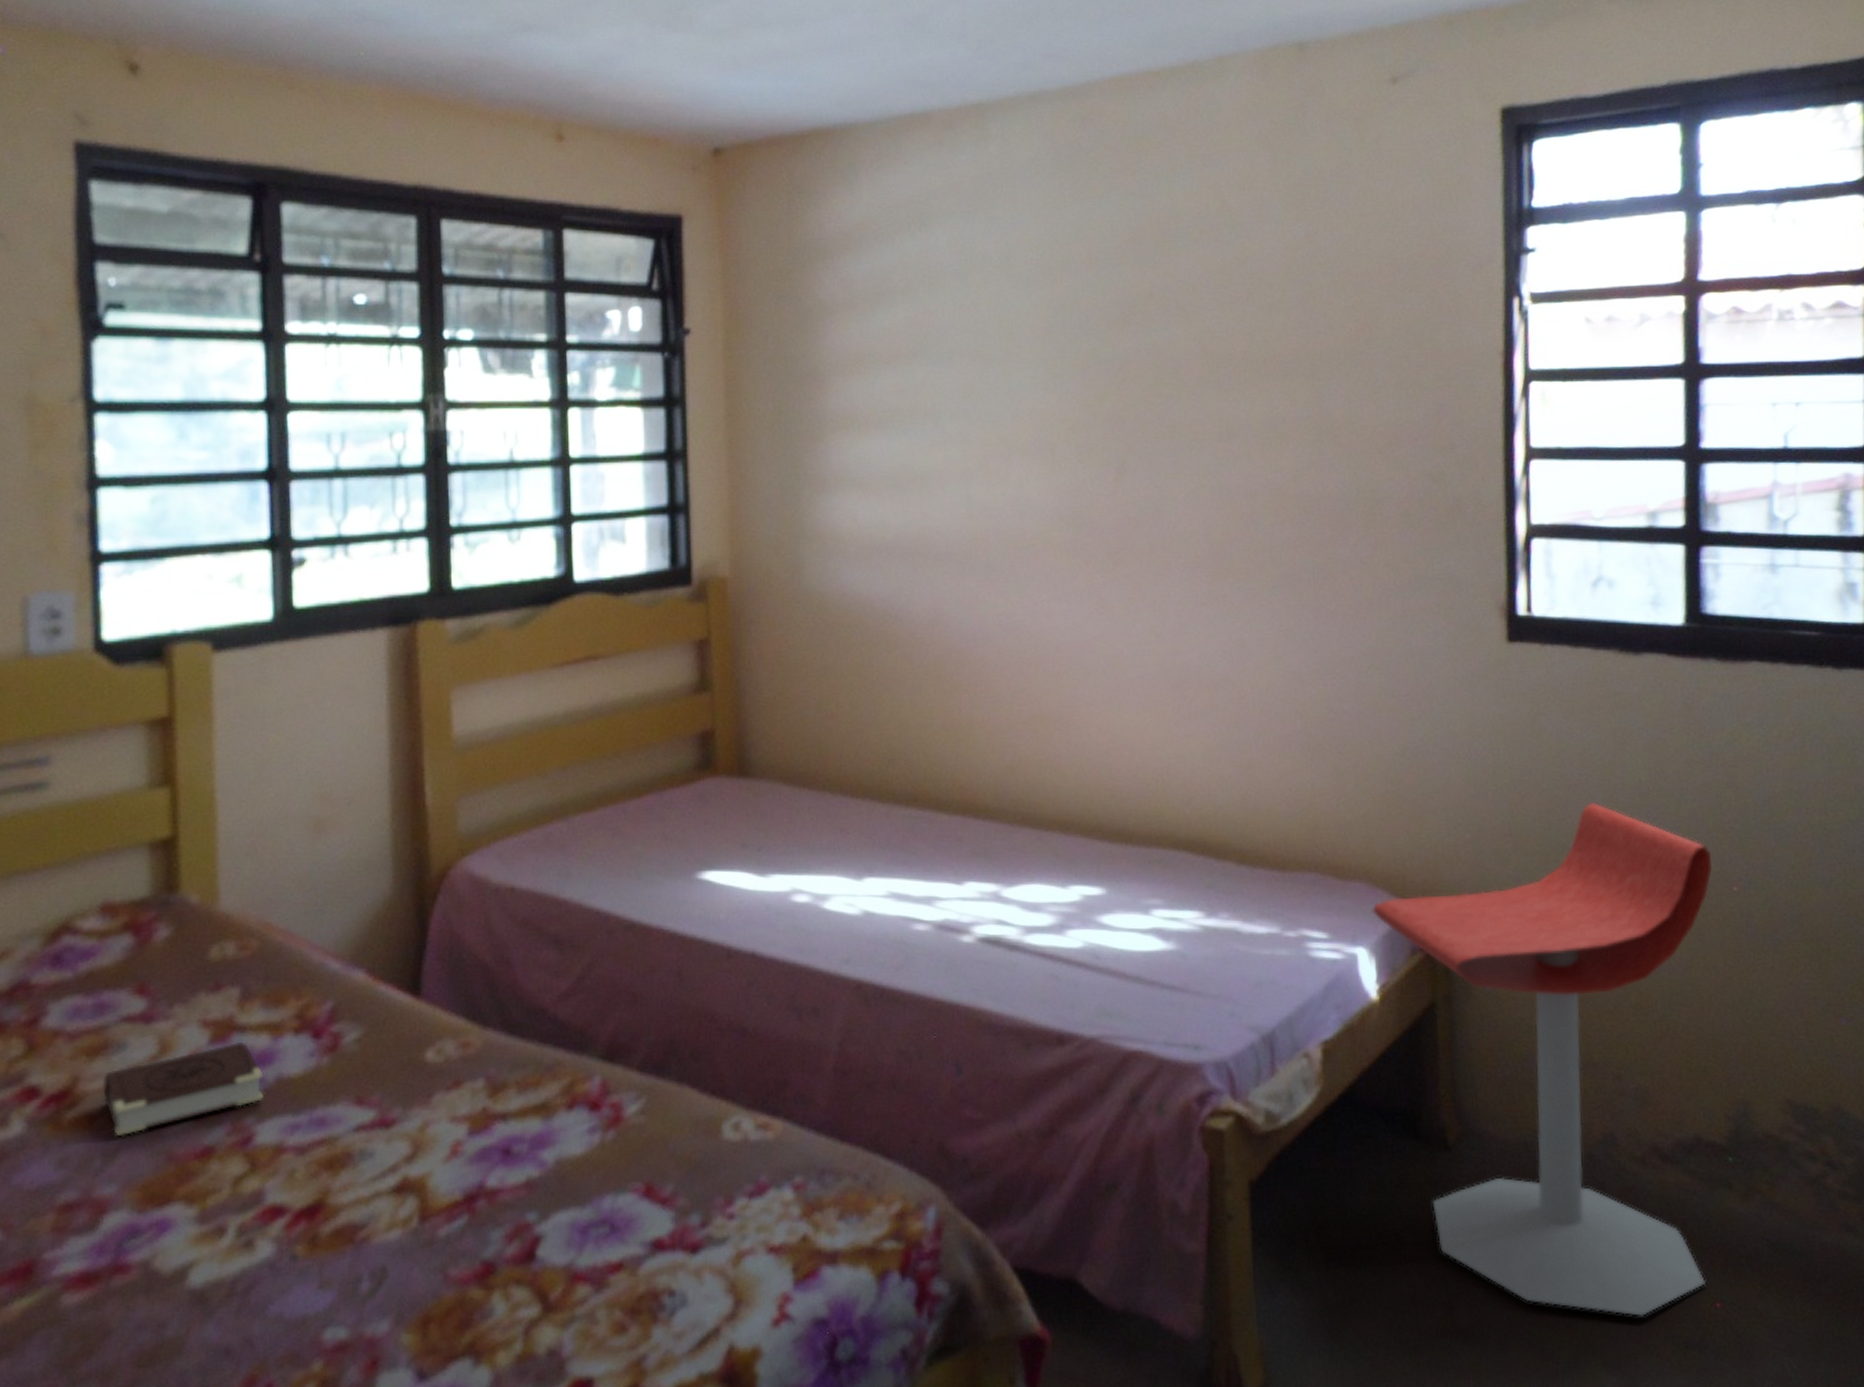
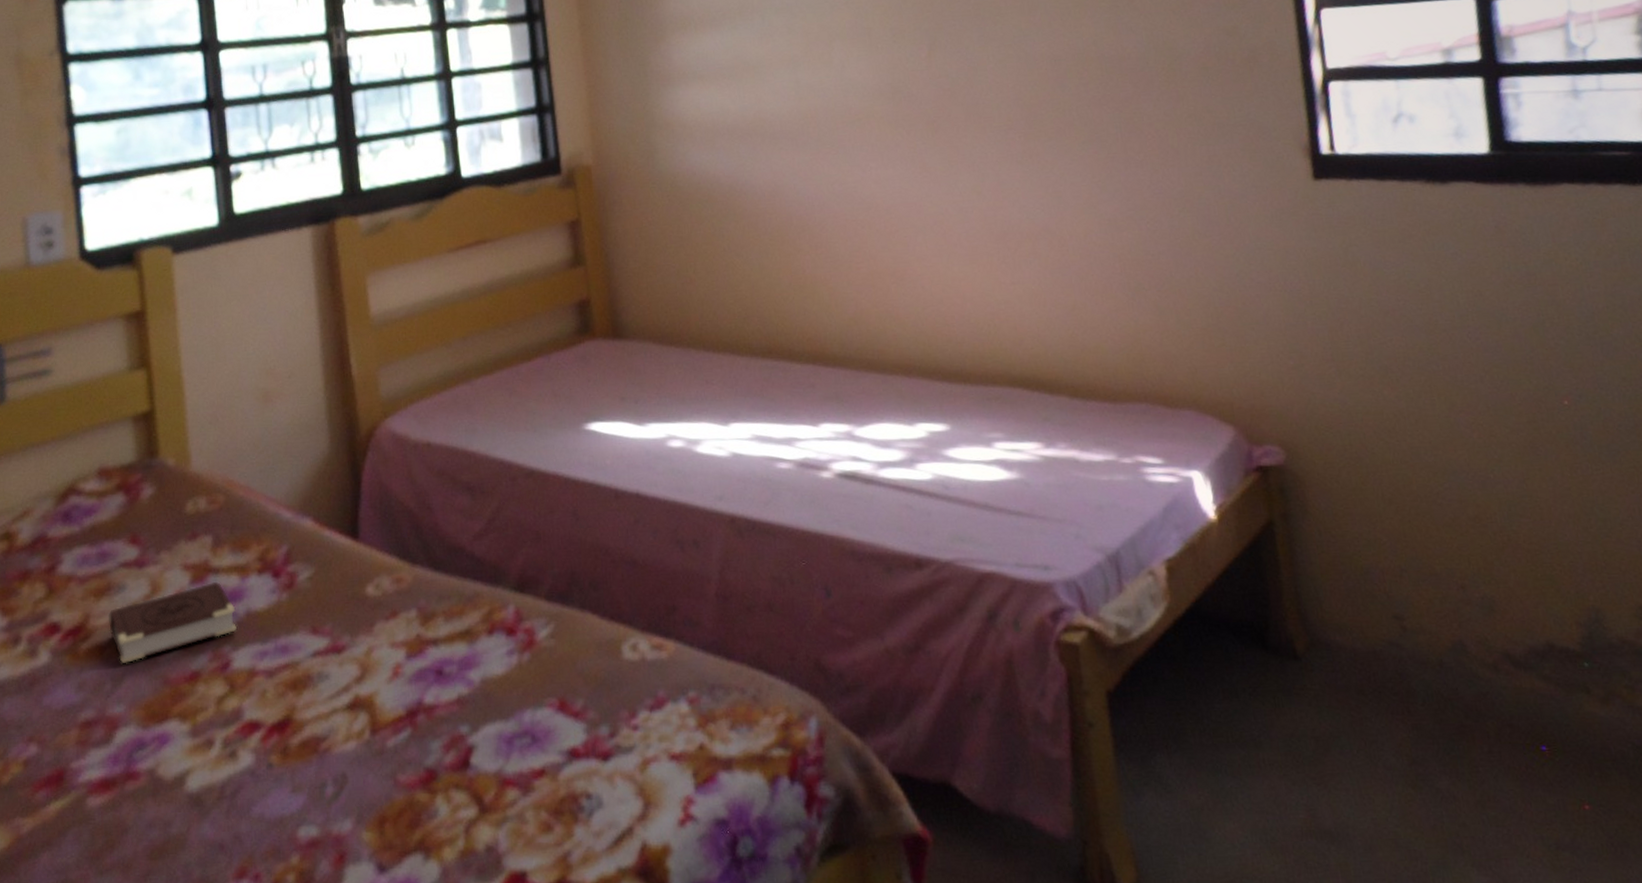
stool: present [1372,803,1713,1316] -> none [1203,326,1571,818]

